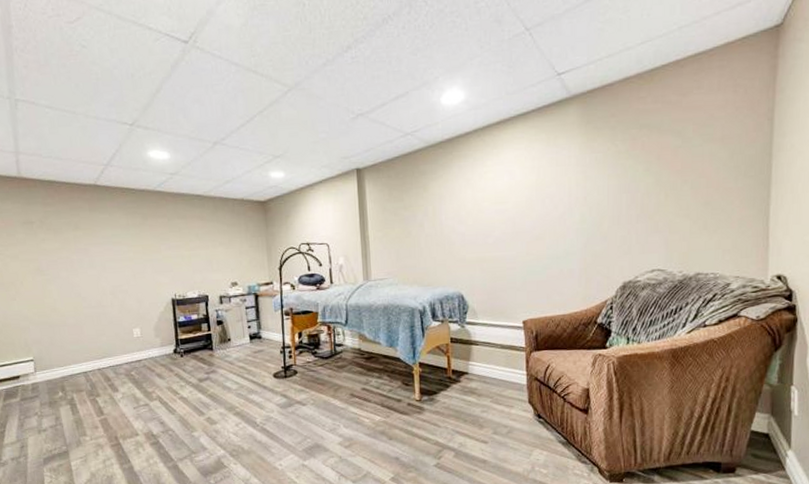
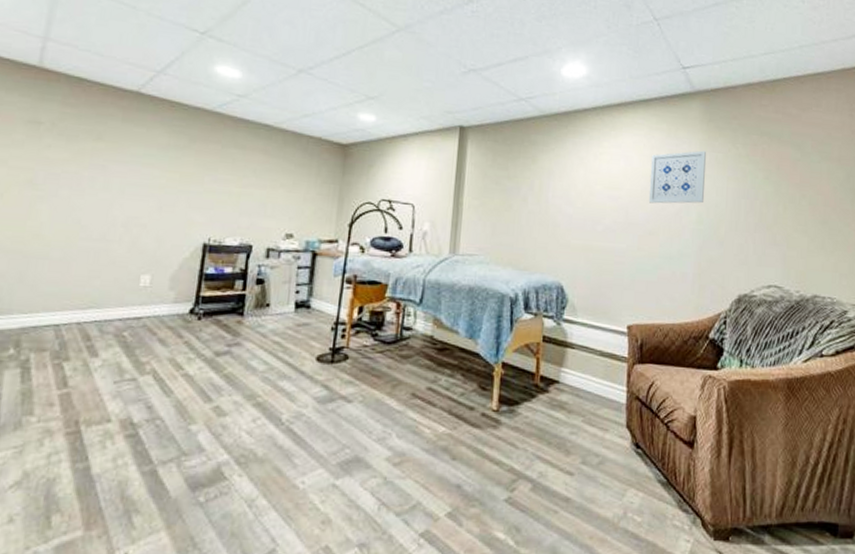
wall art: none [532,153,585,211] -> present [648,150,706,204]

